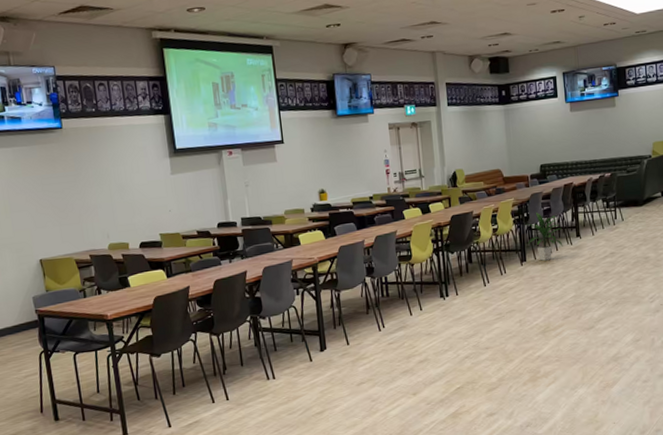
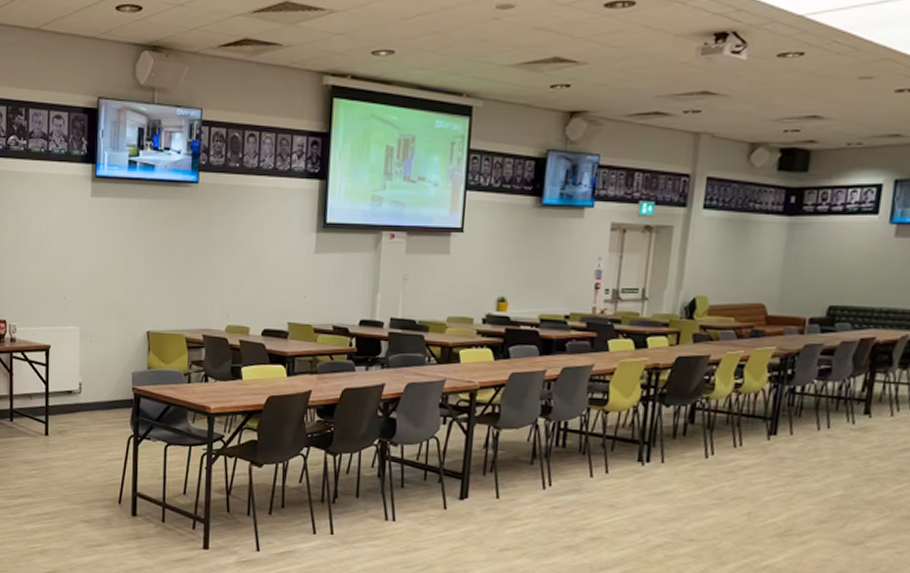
indoor plant: present [525,212,563,261] -> none [784,370,843,439]

